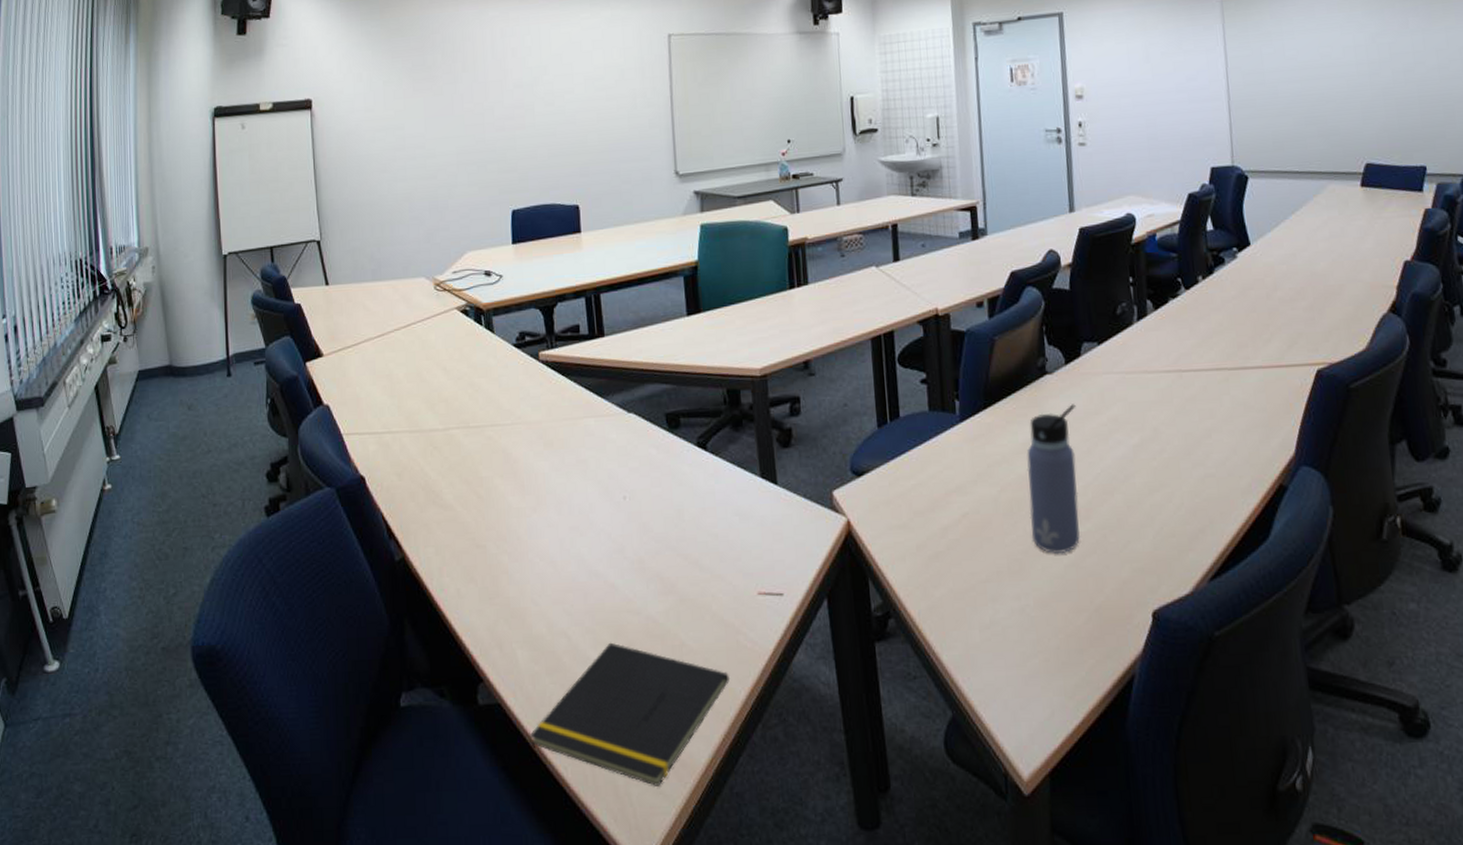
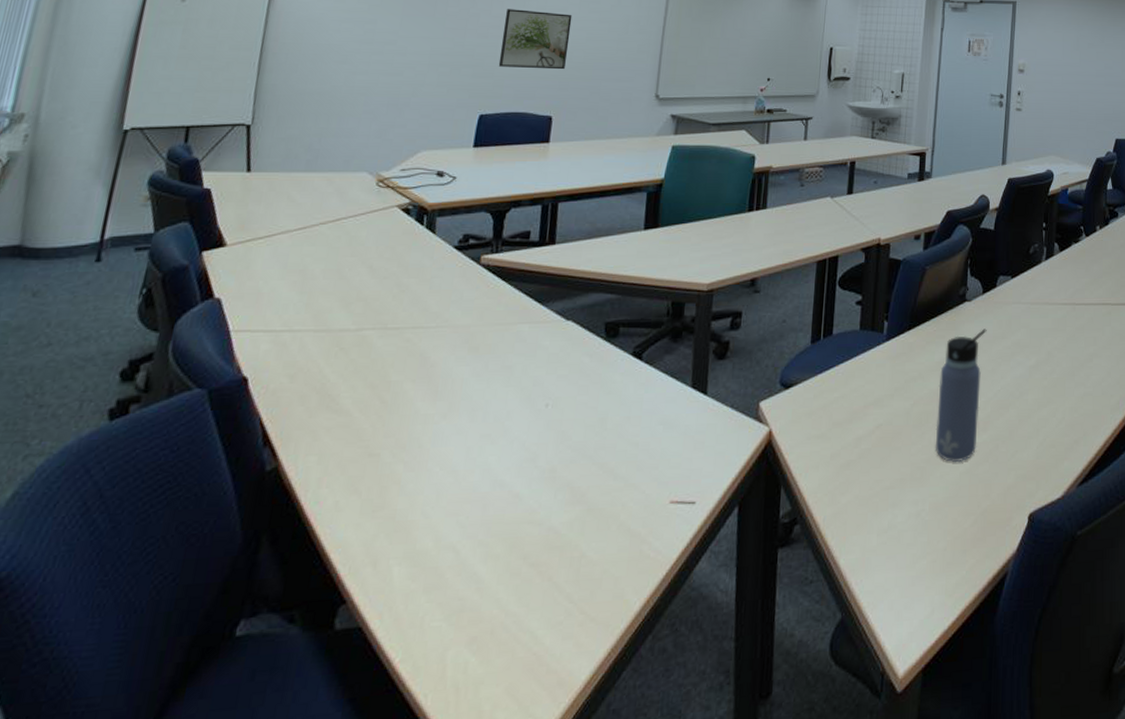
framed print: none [517,95,583,159] -> present [498,9,573,70]
notepad: present [529,642,731,788] -> none [389,555,627,710]

